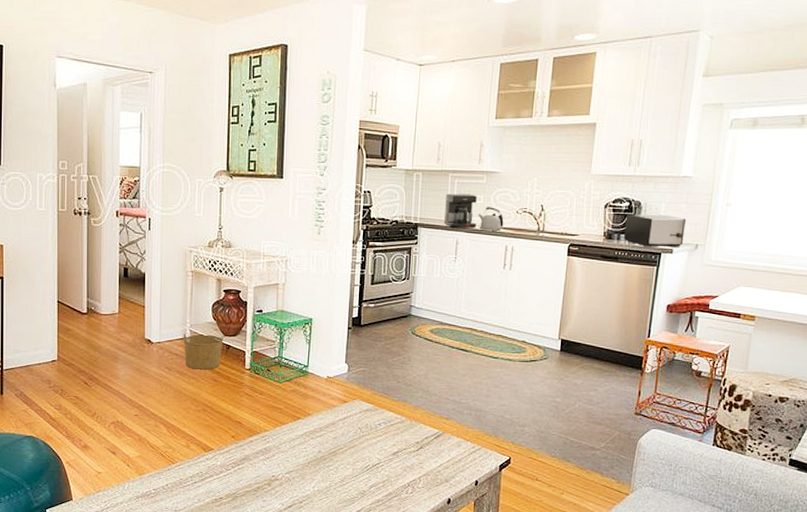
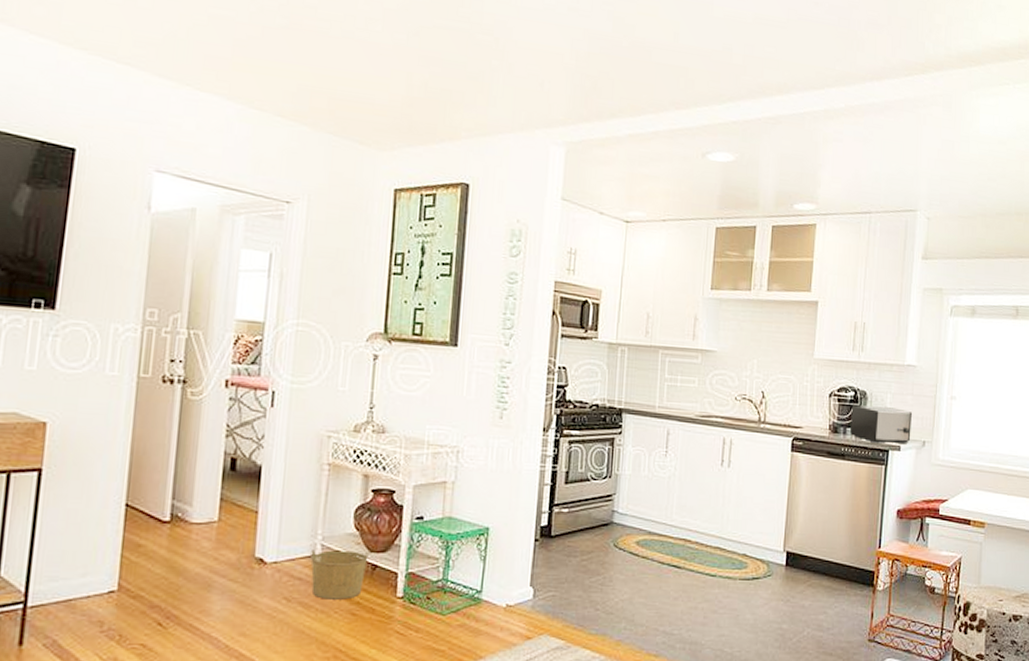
coffee maker: present [443,193,477,229] -> none [652,373,691,417]
kettle: present [478,207,504,232] -> none [692,391,721,421]

